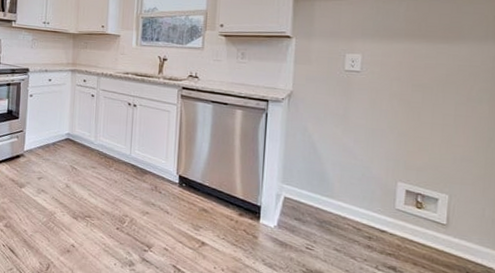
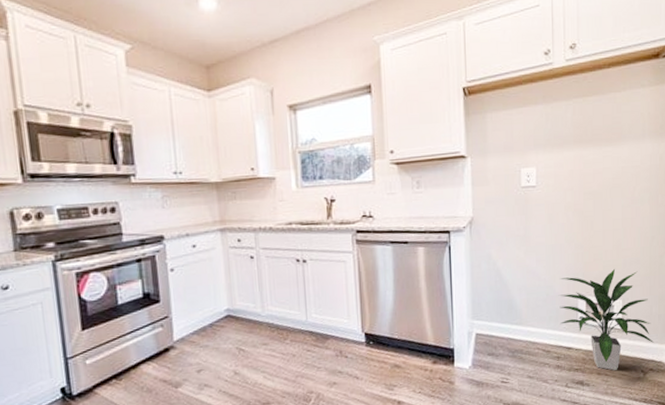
indoor plant: none [374,161,484,265] -> present [559,268,653,371]

